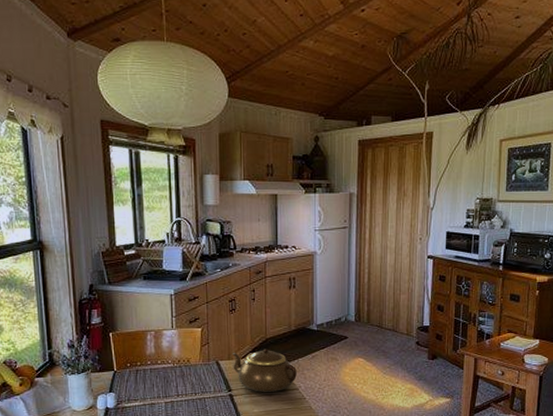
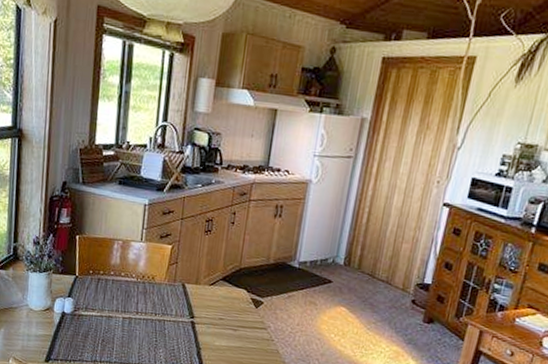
teapot: present [232,349,297,392] -> none [199,276,269,328]

